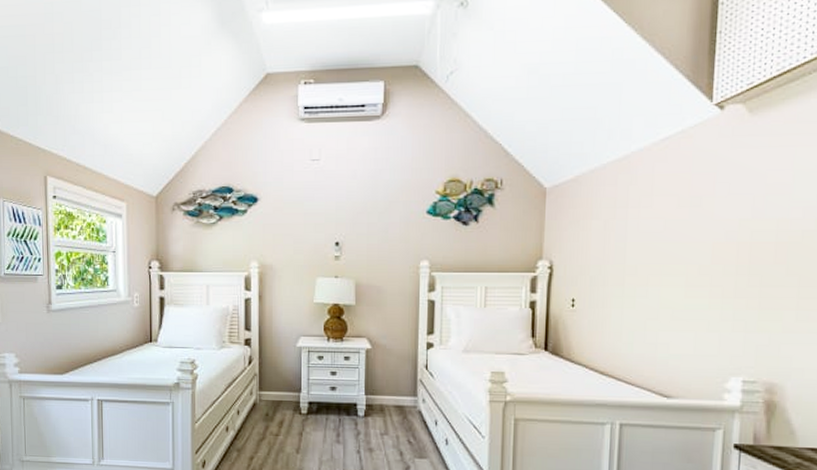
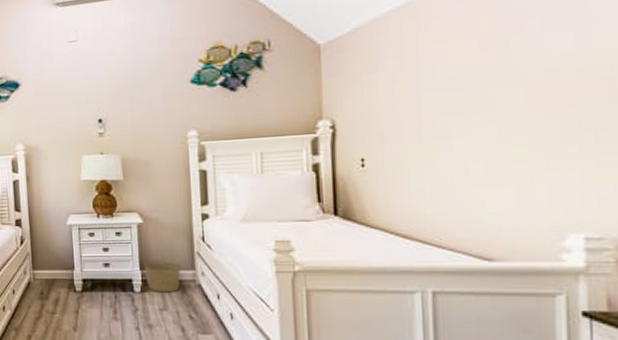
basket: none [370,388,404,418] -> present [145,262,181,293]

